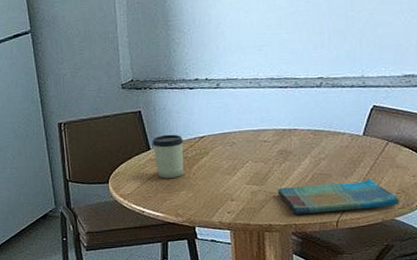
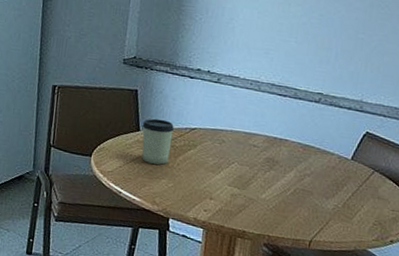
dish towel: present [277,178,400,214] -> none [257,195,375,237]

